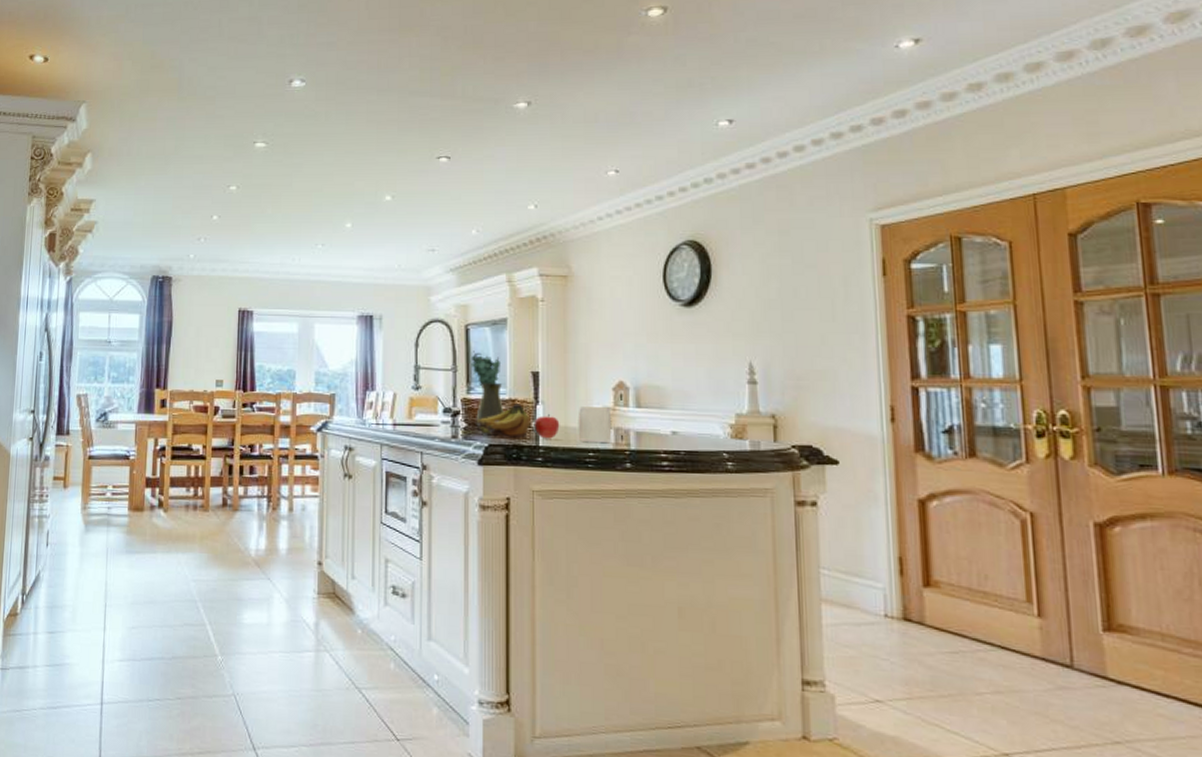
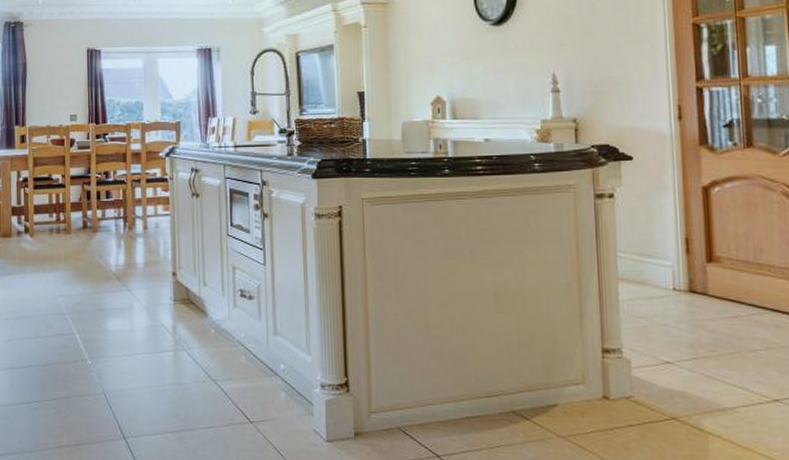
vase: present [470,351,505,436] -> none [302,76,334,152]
fruit: present [475,403,531,439] -> none [308,121,358,154]
fruit: present [535,414,560,439] -> none [362,130,385,152]

